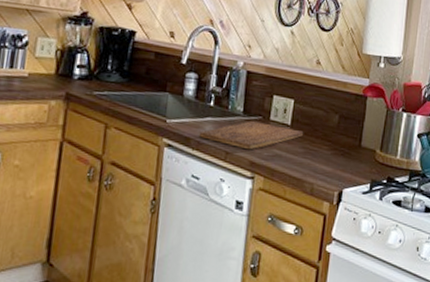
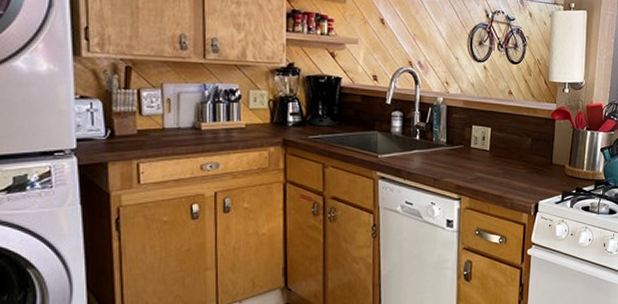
cutting board: present [198,121,304,150] -> none [408,150,502,175]

